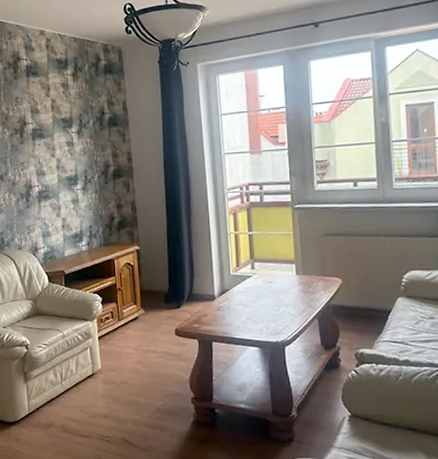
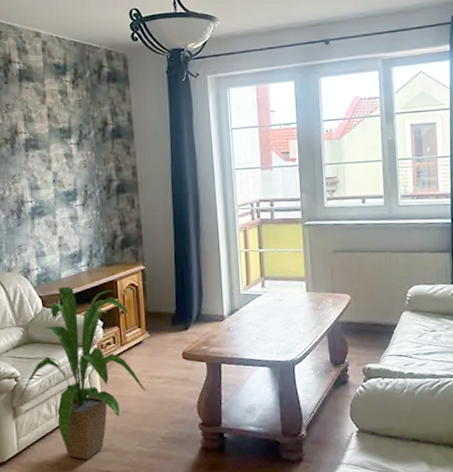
house plant: none [29,264,143,425] -> present [19,286,147,460]

